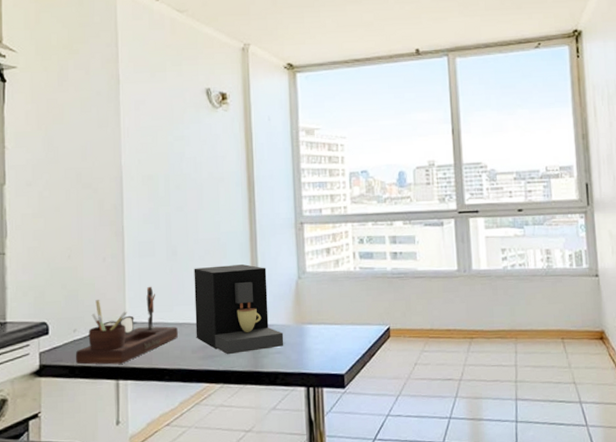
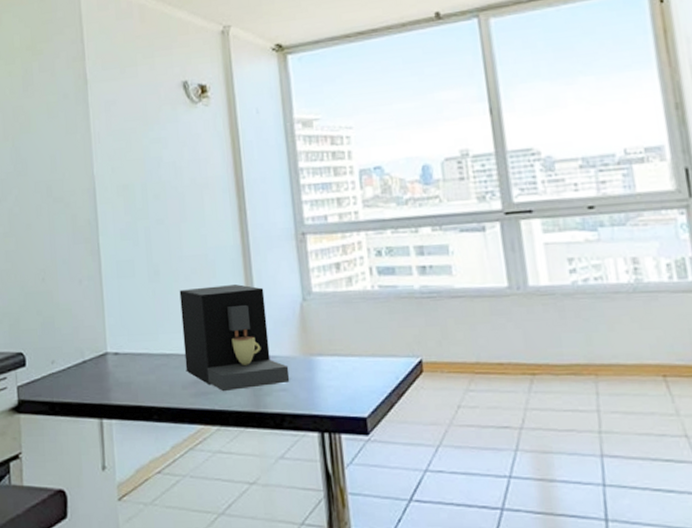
desk organizer: present [75,286,178,365] -> none [54,311,165,401]

